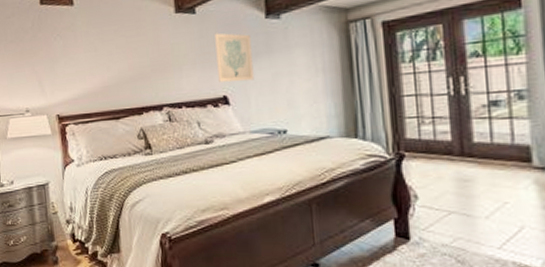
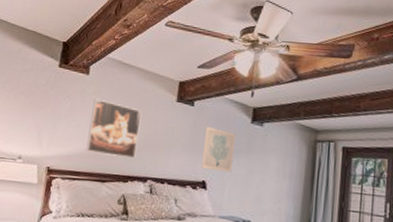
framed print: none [86,29,145,90] -> present [86,98,142,158]

